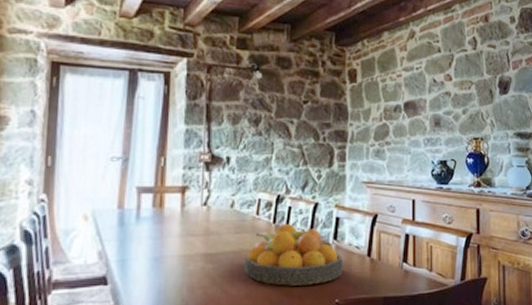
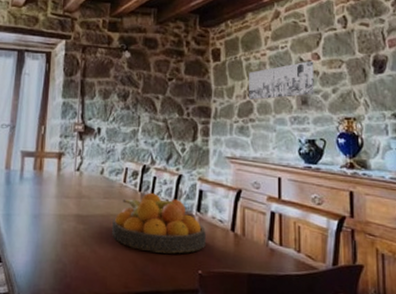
wall art: none [385,82,446,122] -> present [249,61,314,100]

